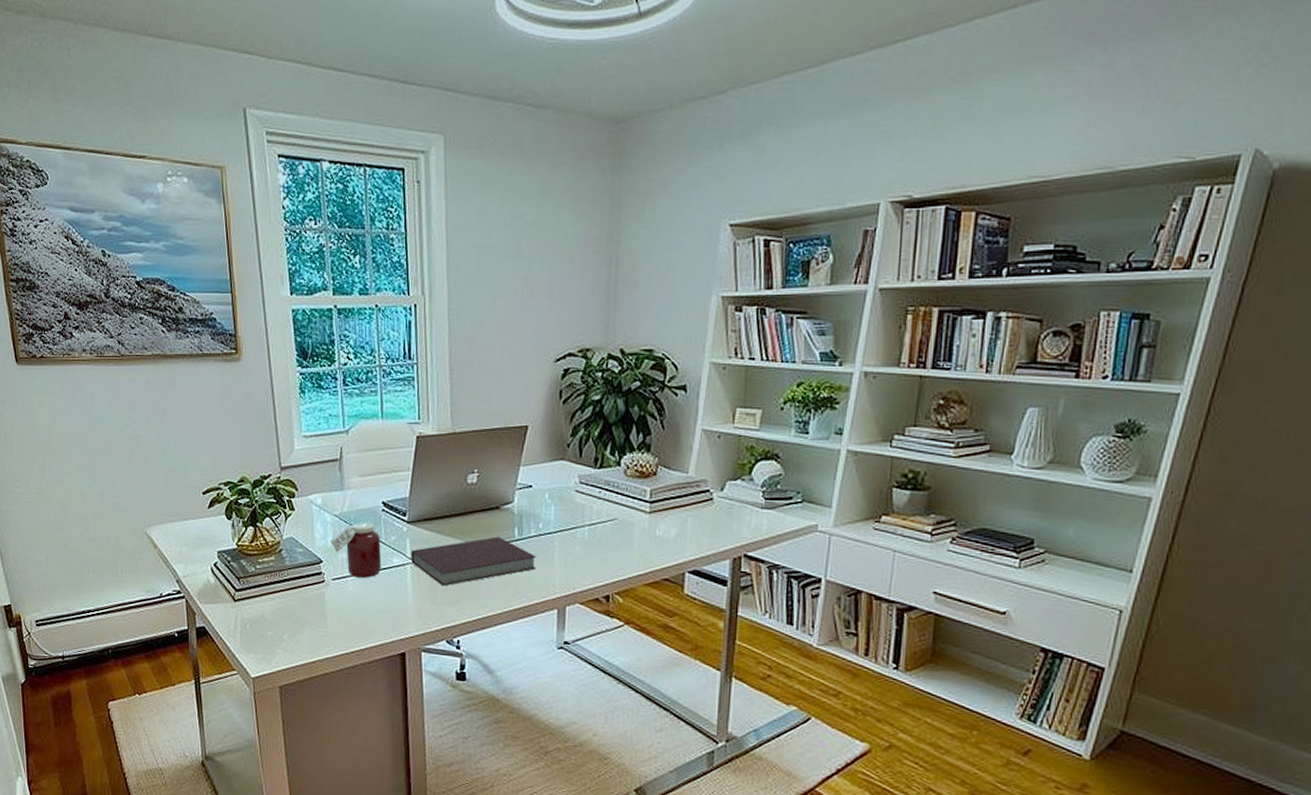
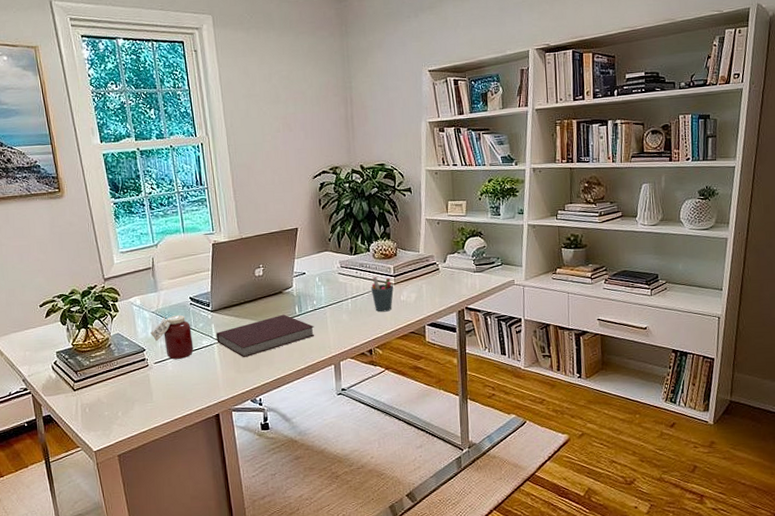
pen holder: none [616,500,649,549] -> present [370,277,394,312]

